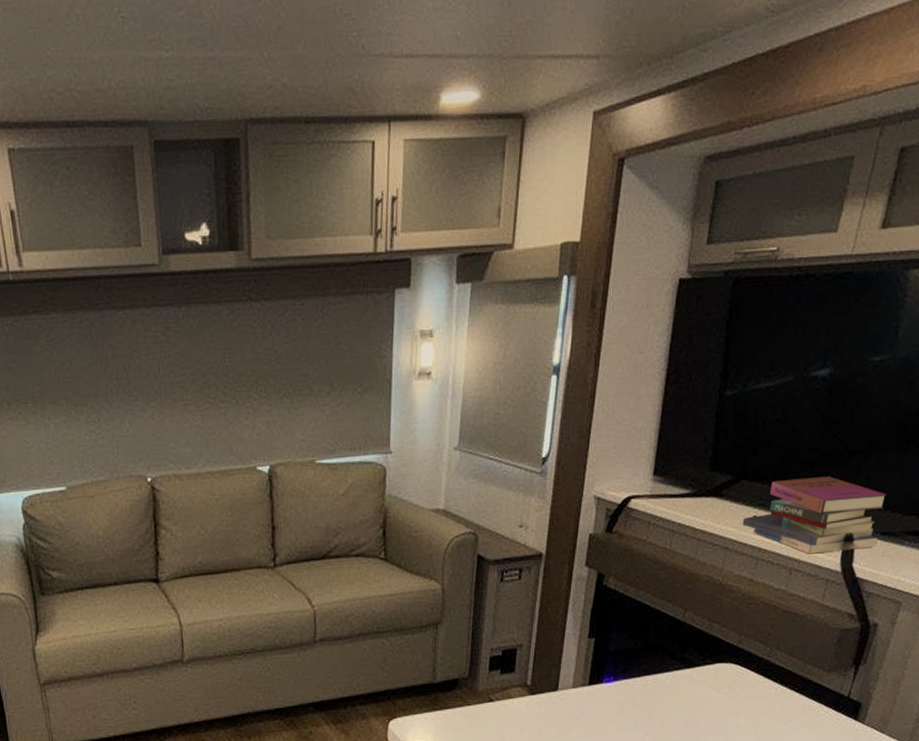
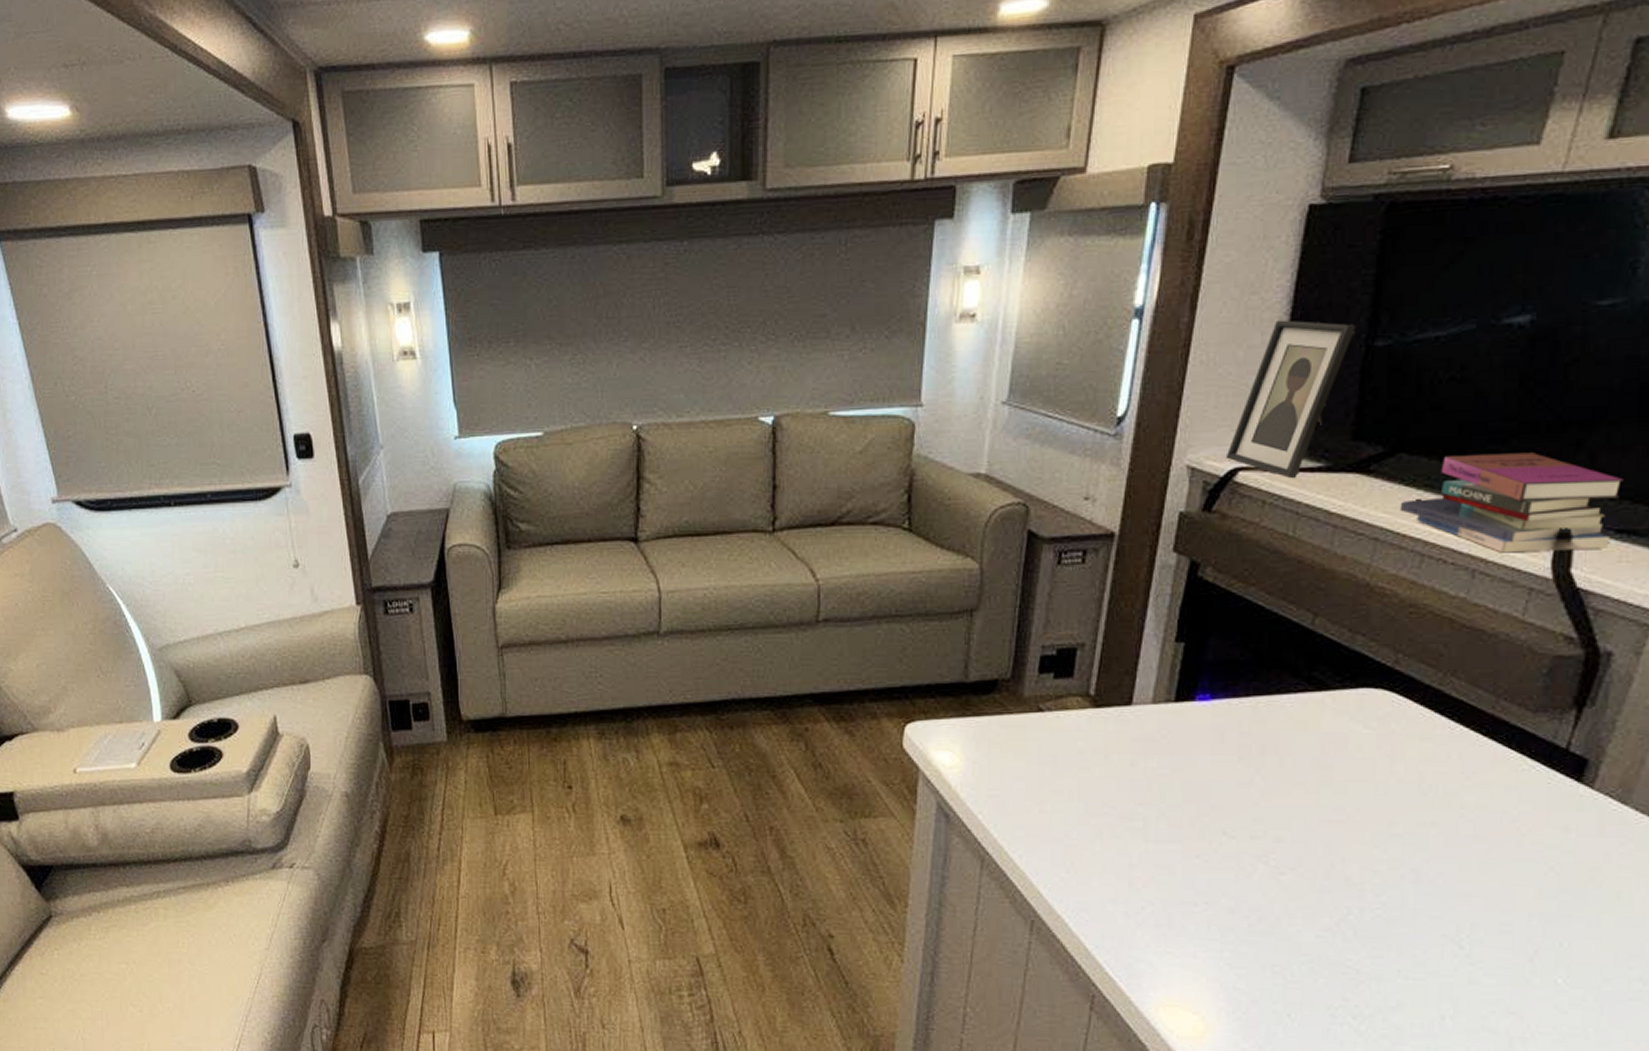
picture frame: none [621,374,713,504] -> present [1225,320,1356,479]

